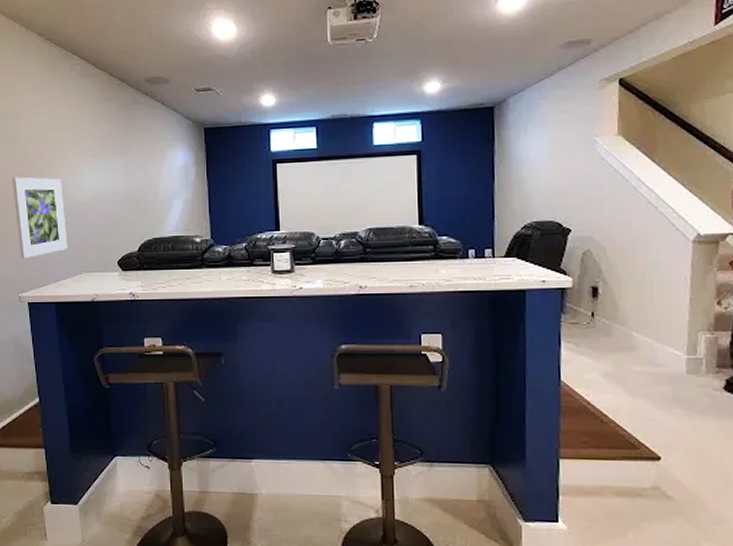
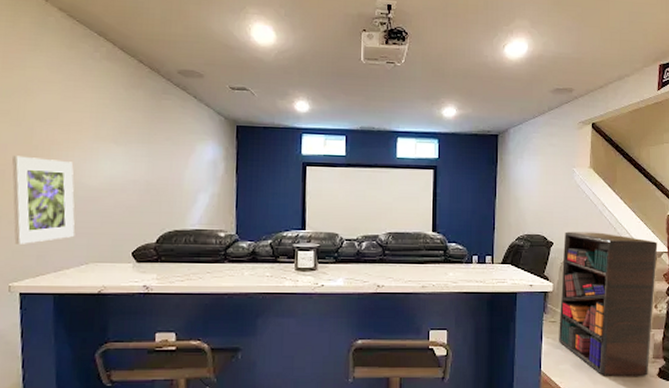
bookshelf: none [582,213,720,391] -> present [559,231,658,377]

